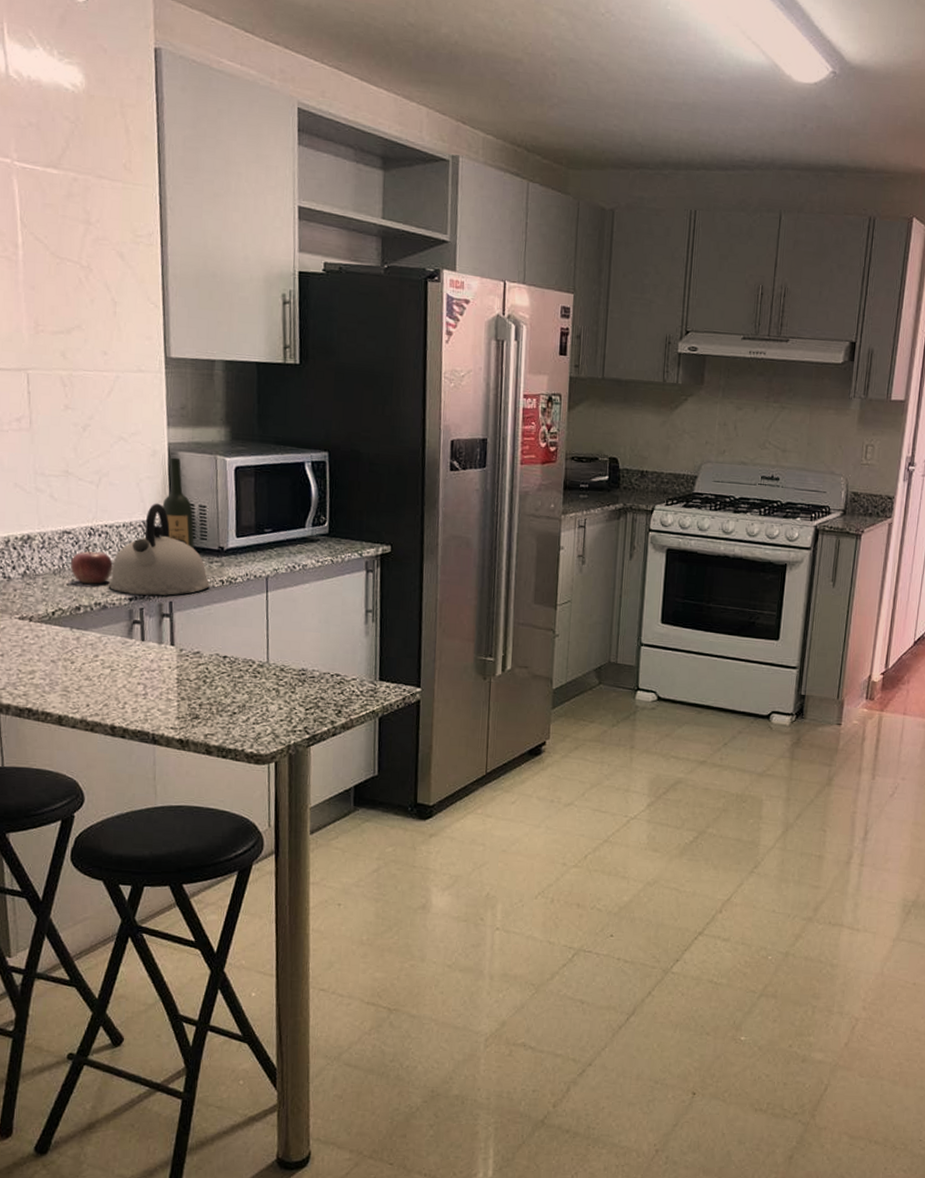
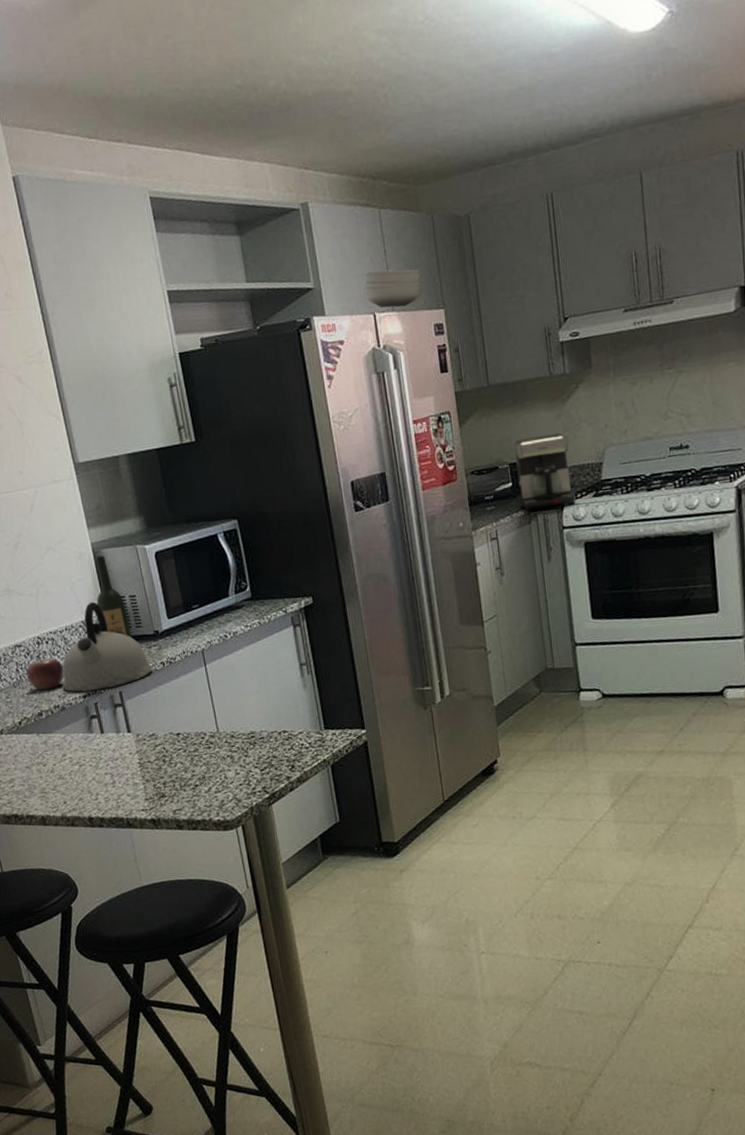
bowl: none [498,238,558,282] -> present [363,269,422,308]
coffee maker: none [613,436,669,510] -> present [514,432,576,511]

